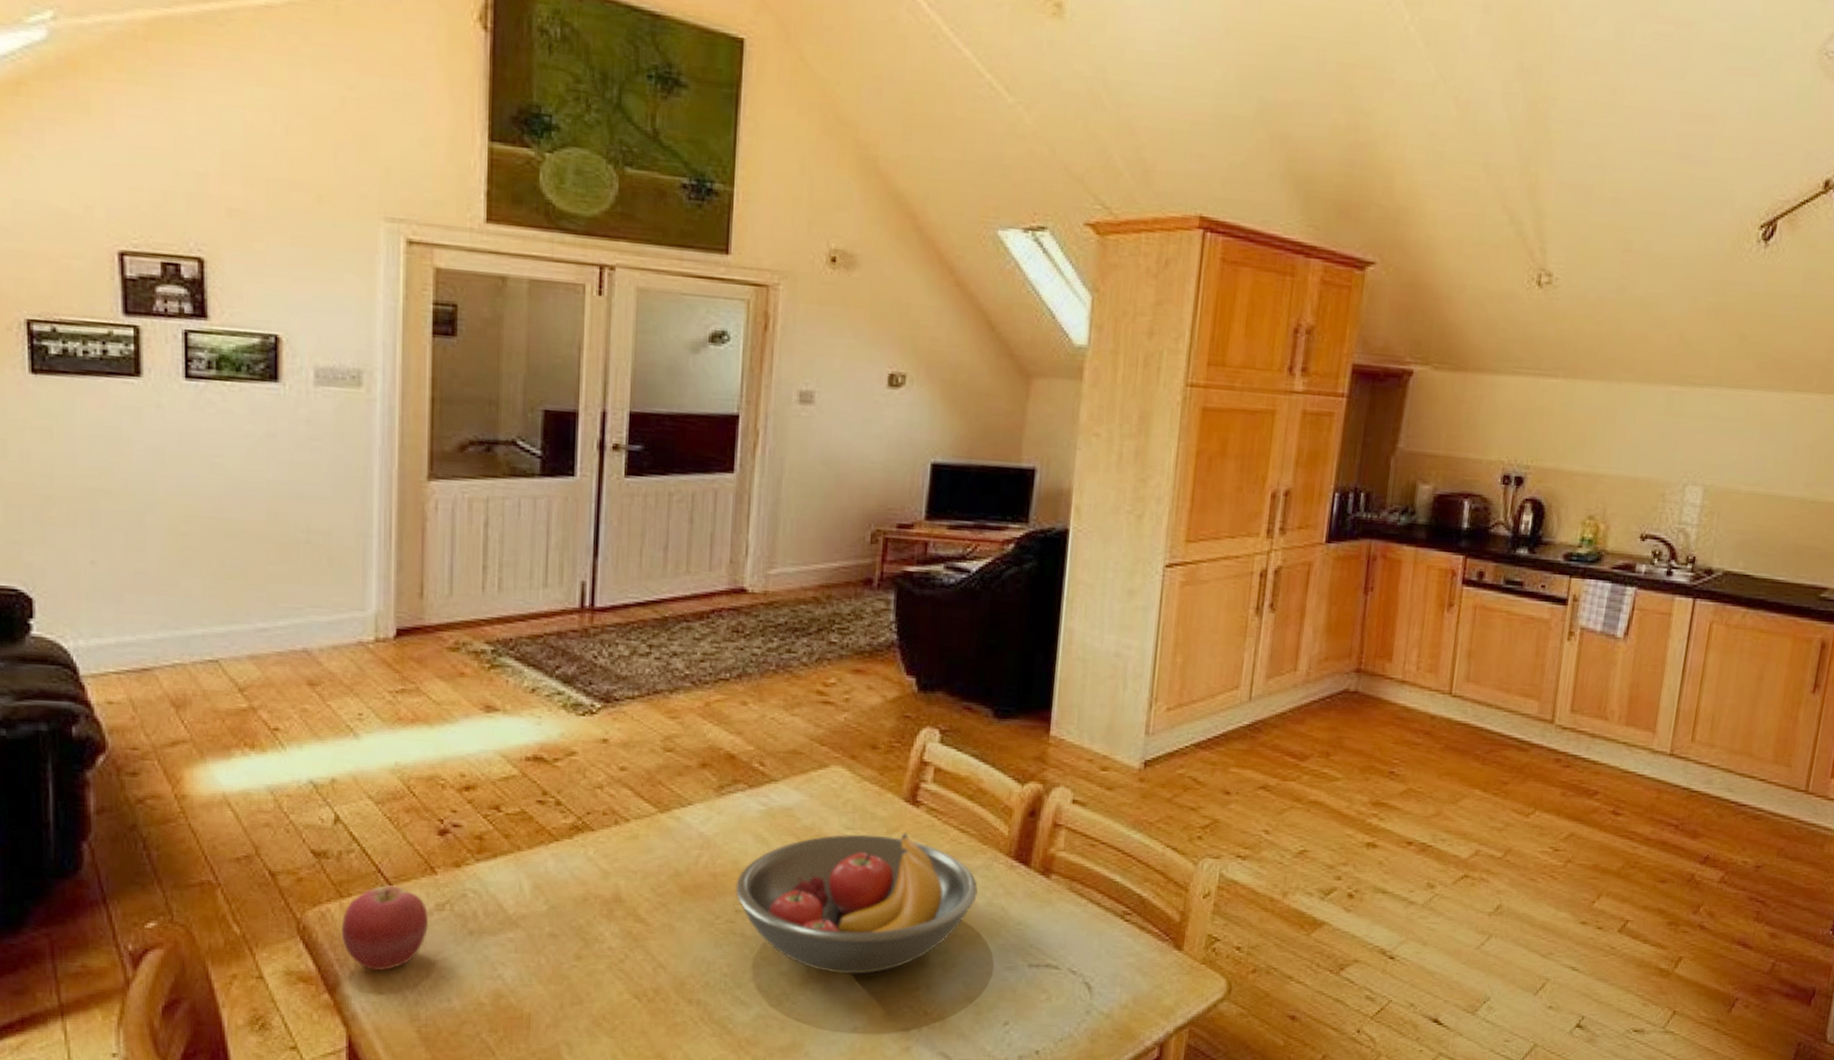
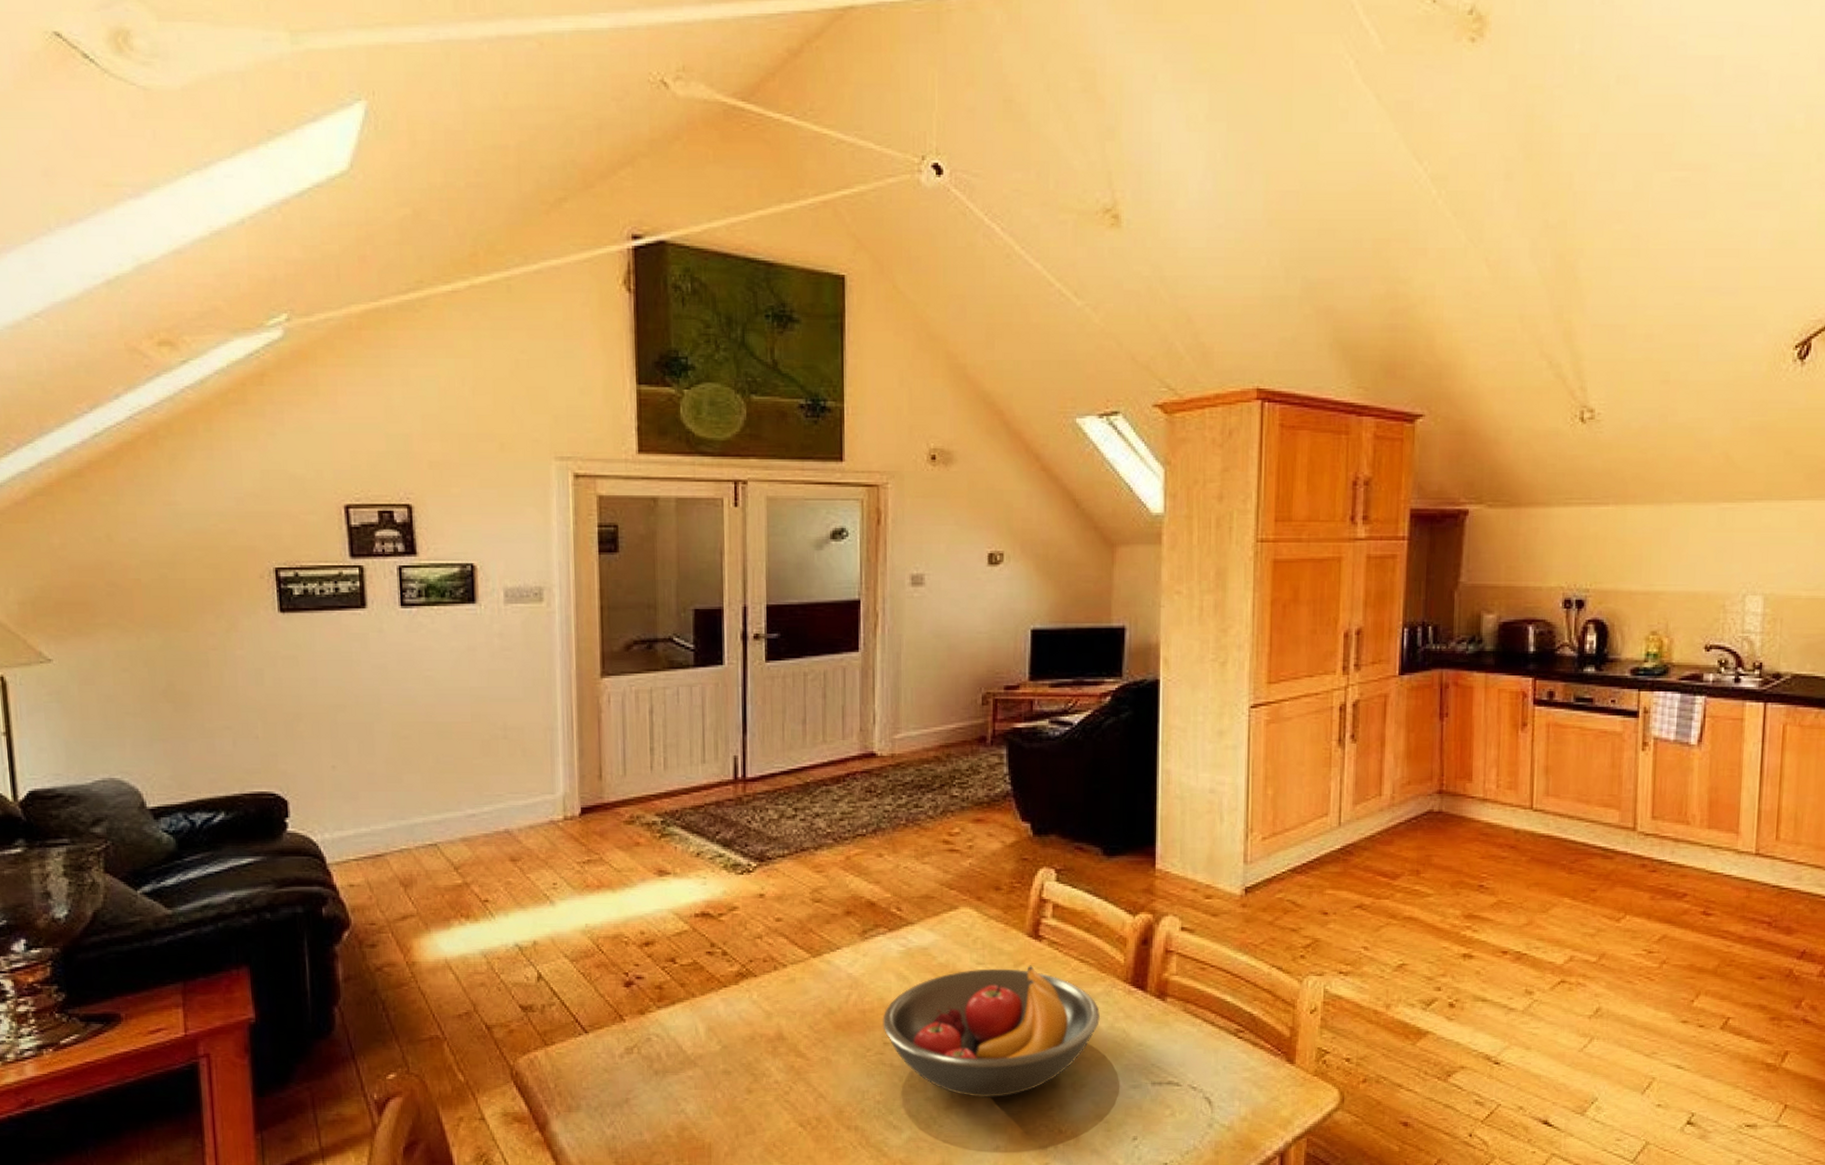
apple: present [341,884,429,971] -> none [547,1032,621,1110]

